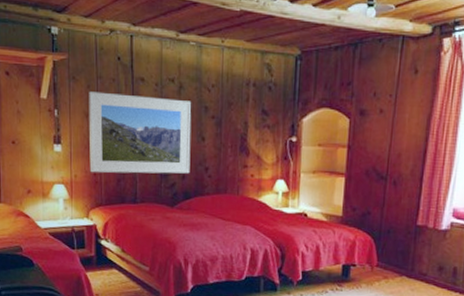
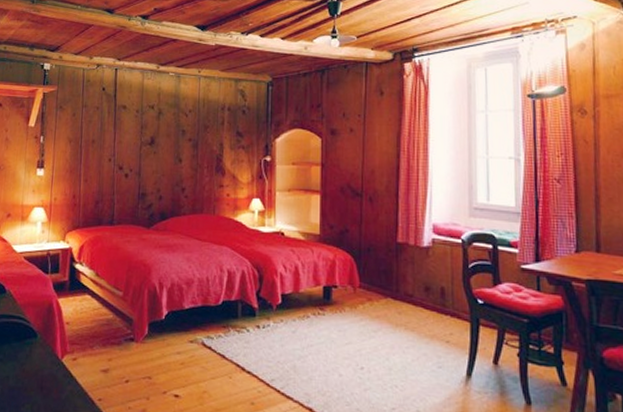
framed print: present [88,91,192,174] -> none [69,119,170,196]

